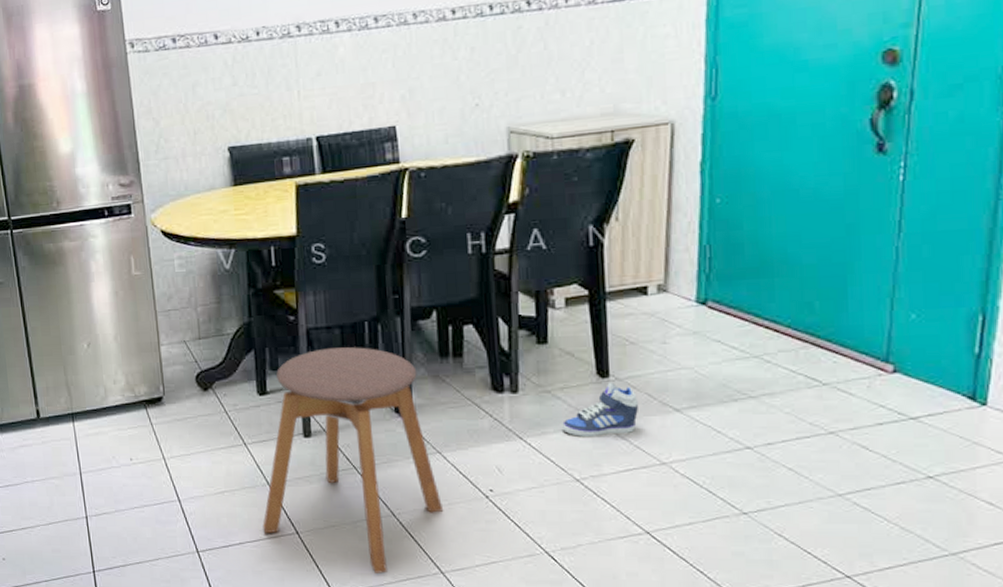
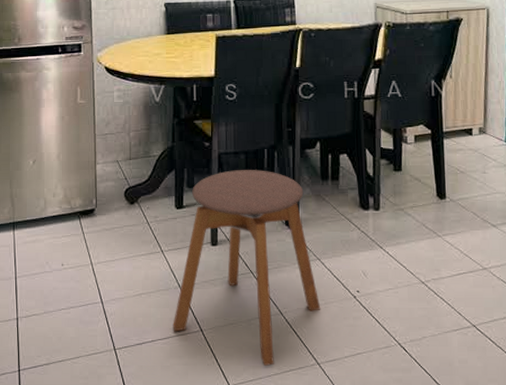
sneaker: present [561,382,638,436] -> none [411,202,467,246]

